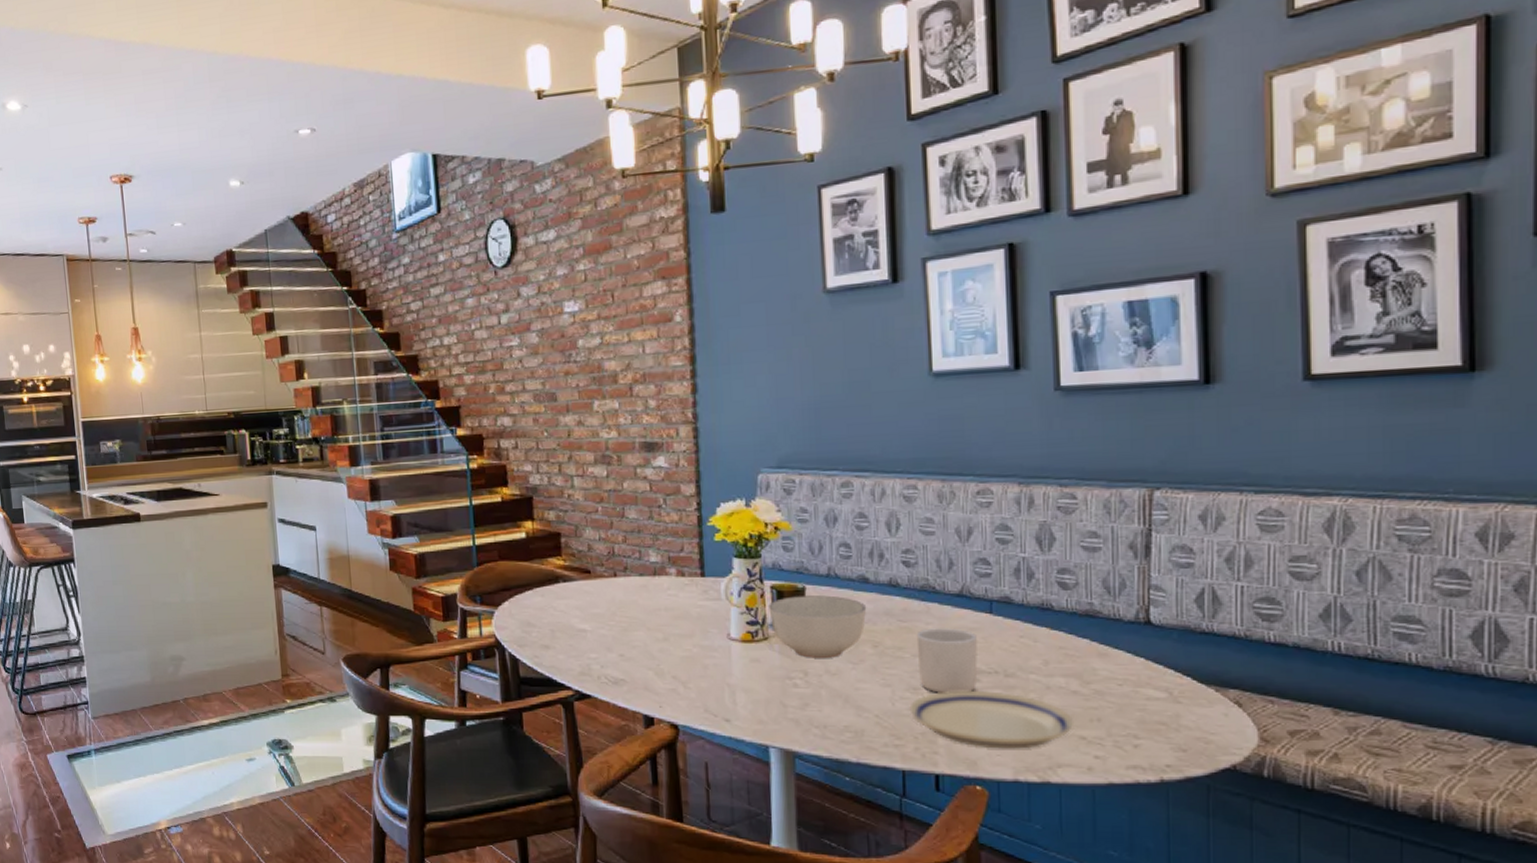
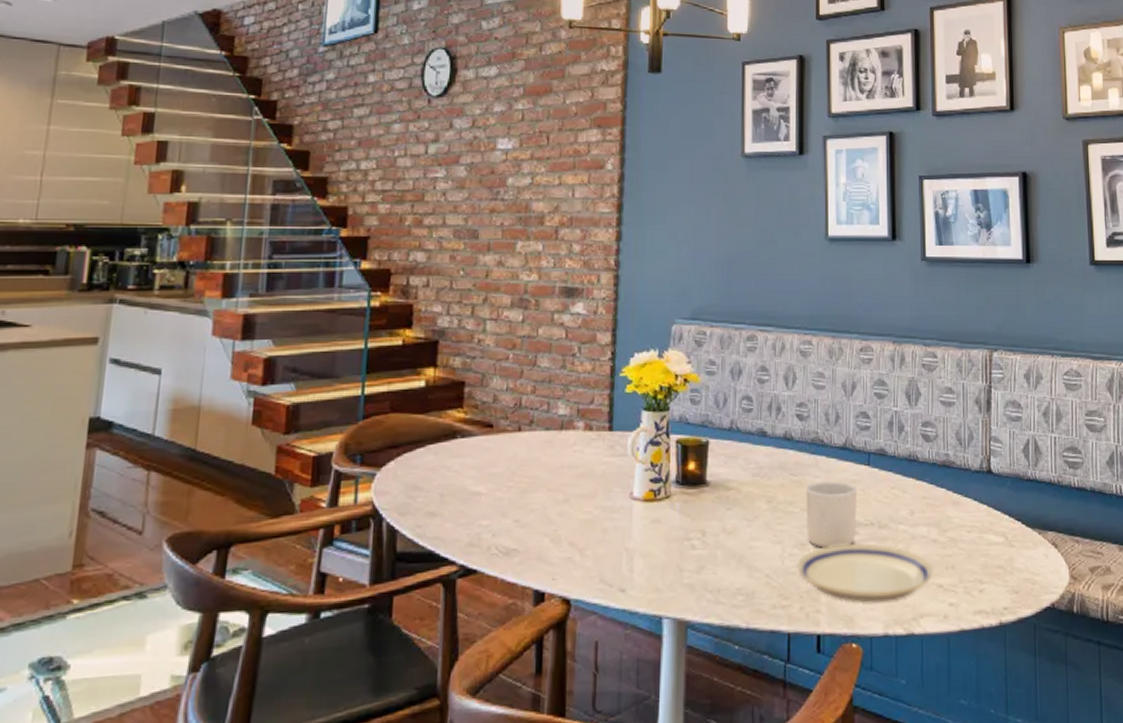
bowl: present [769,595,867,658] -> none [673,449,764,517]

